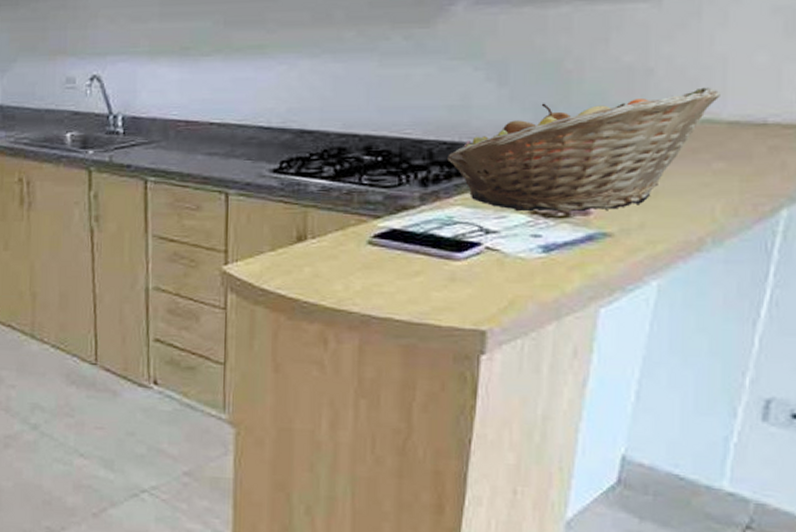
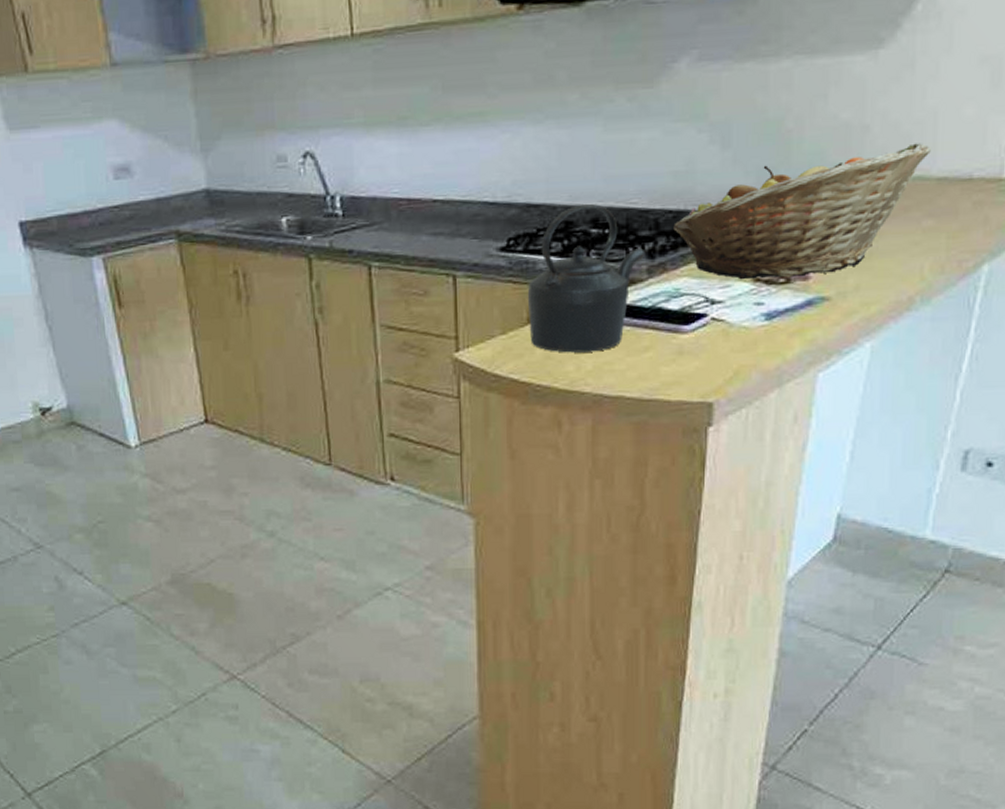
kettle: none [297,133,417,273] -> present [527,204,644,353]

